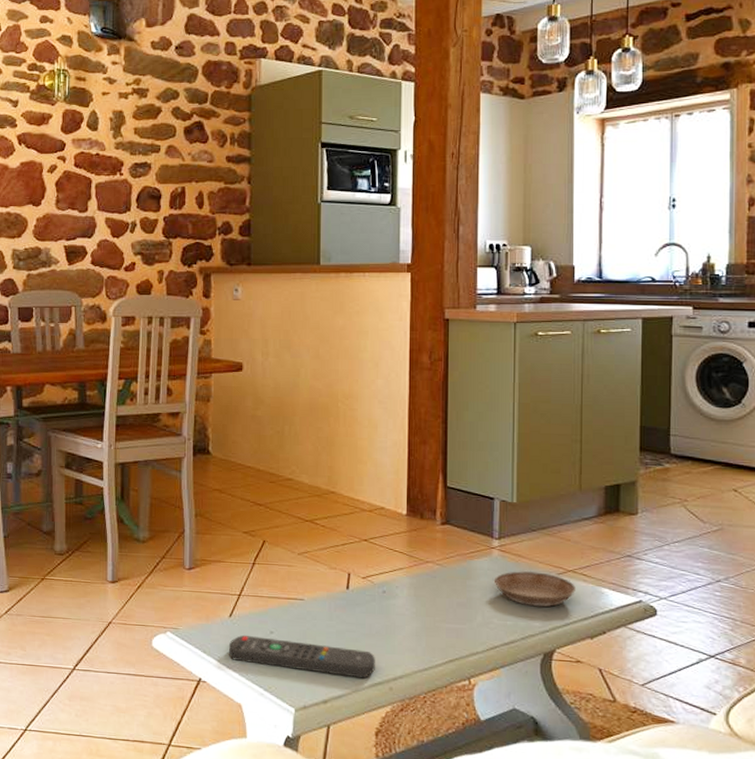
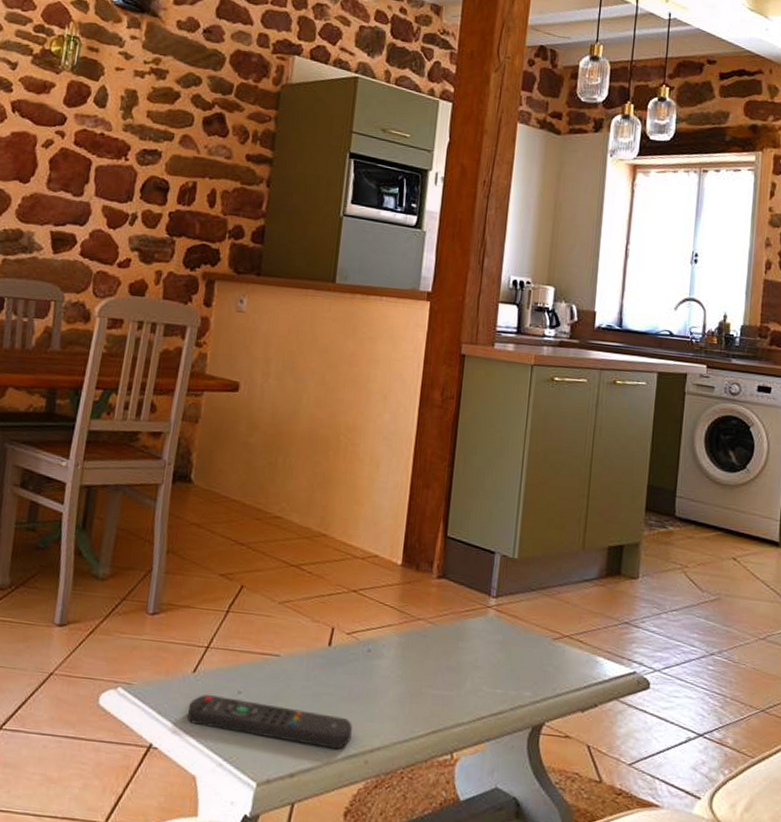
saucer: present [494,570,576,607] -> none [487,633,571,675]

